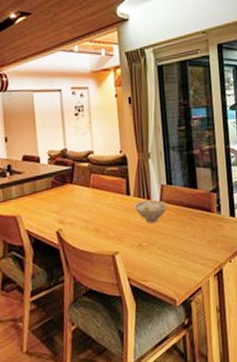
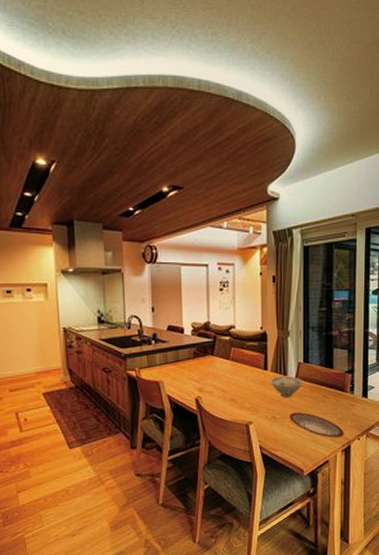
plate: none [157,237,215,263] -> present [290,412,344,438]

